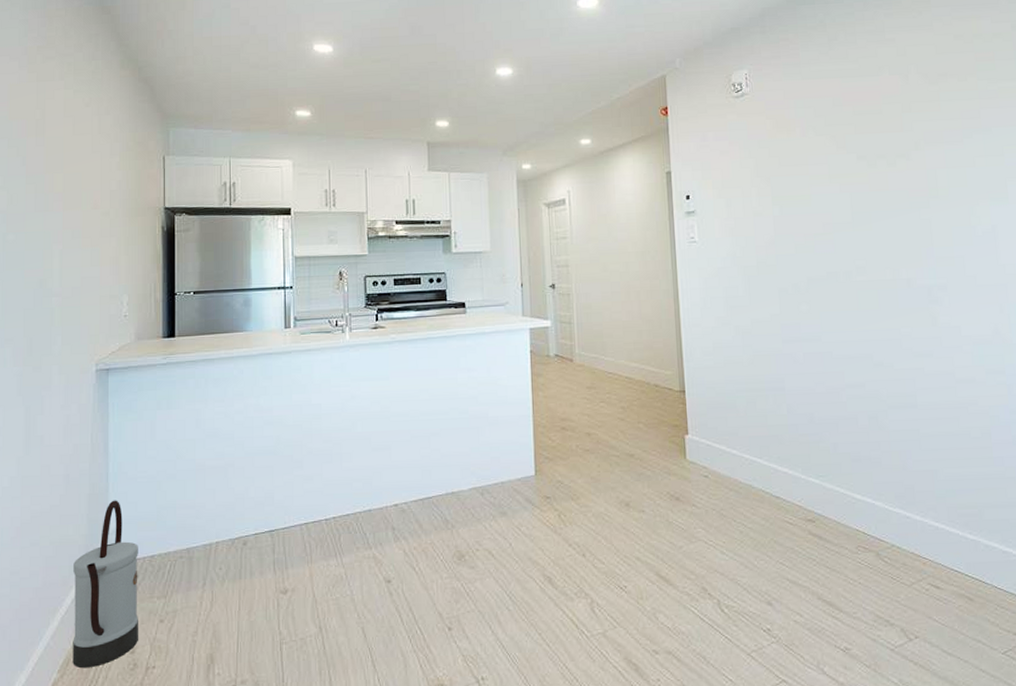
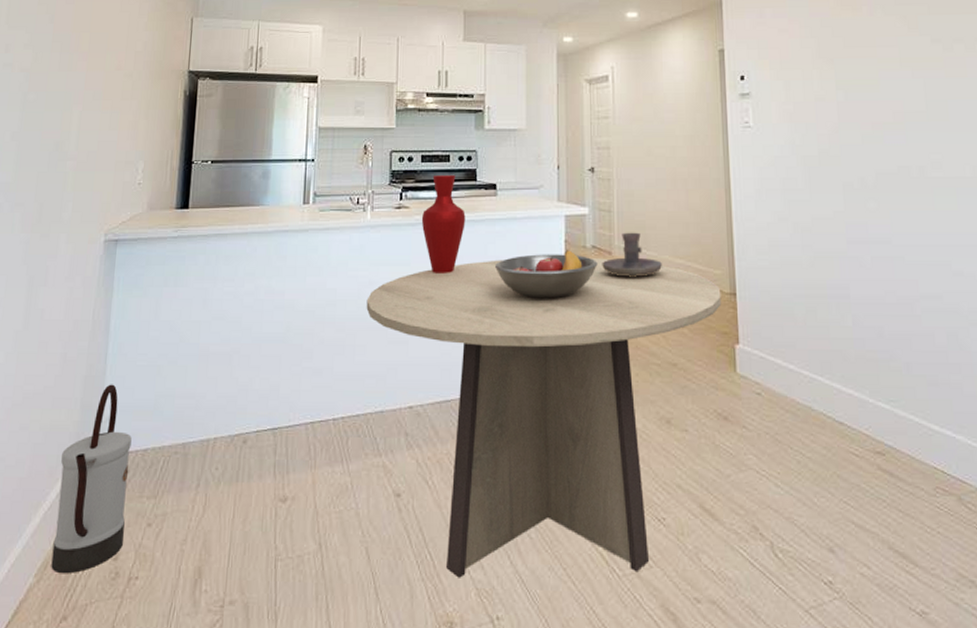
dining table: none [350,365,673,648] -> present [366,258,722,578]
vase: none [397,296,438,386] -> present [421,175,466,273]
fruit bowl: none [467,358,561,404] -> present [495,249,598,299]
candle holder: none [564,340,619,381] -> present [602,232,662,277]

